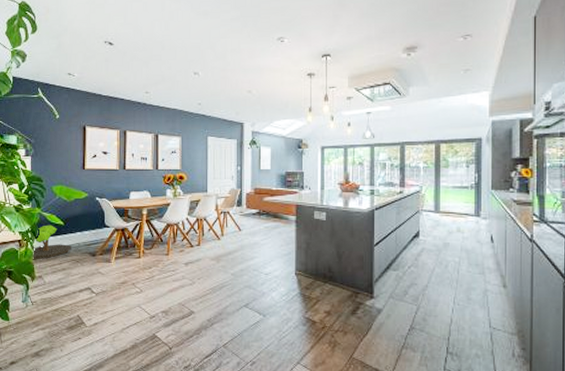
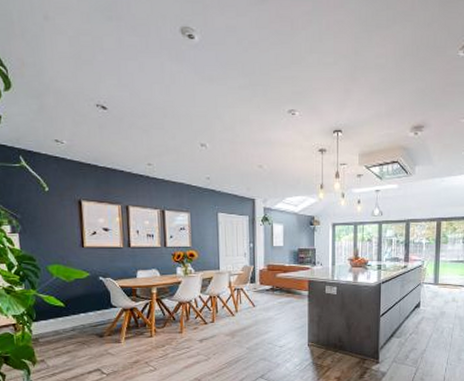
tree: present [32,225,71,260] -> none [31,307,76,344]

